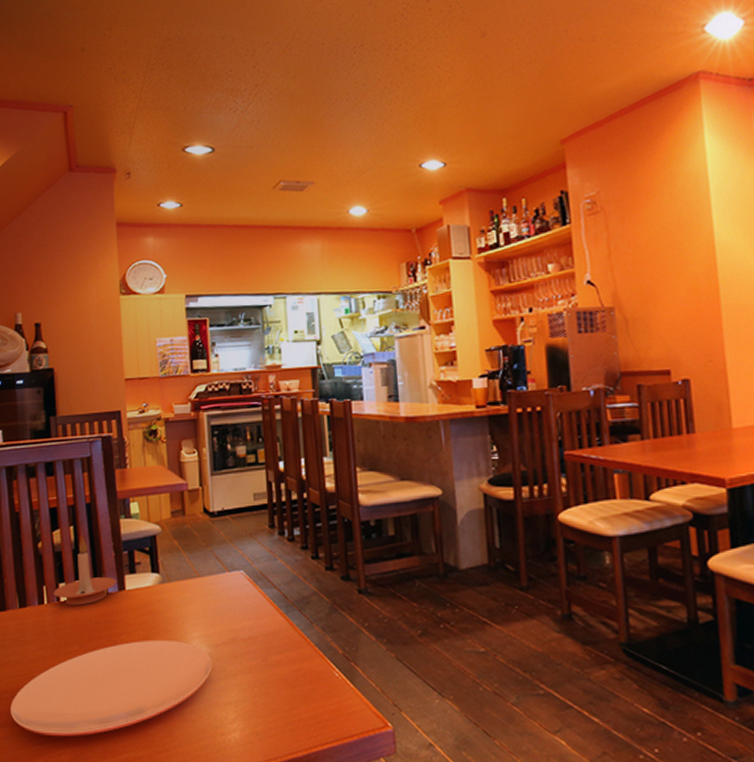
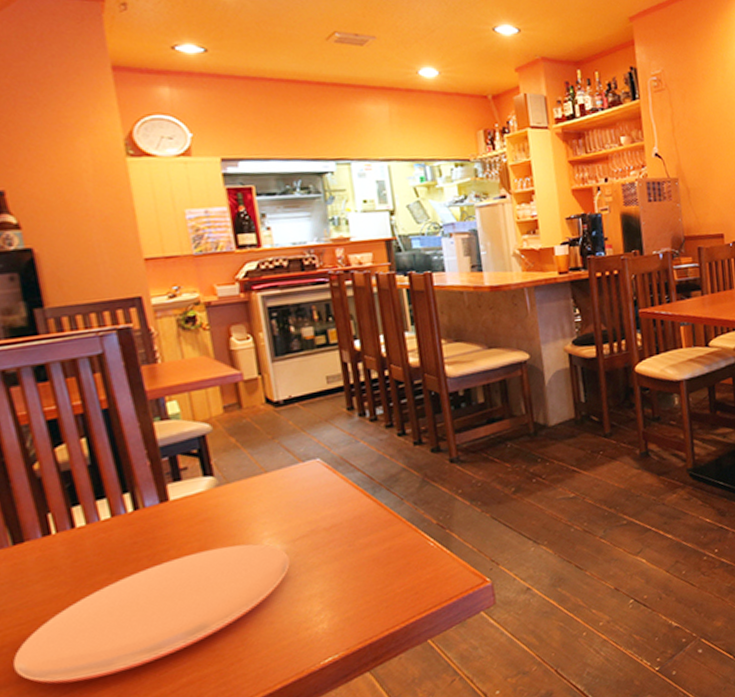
candle holder: present [53,535,116,606] -> none [63,446,156,531]

